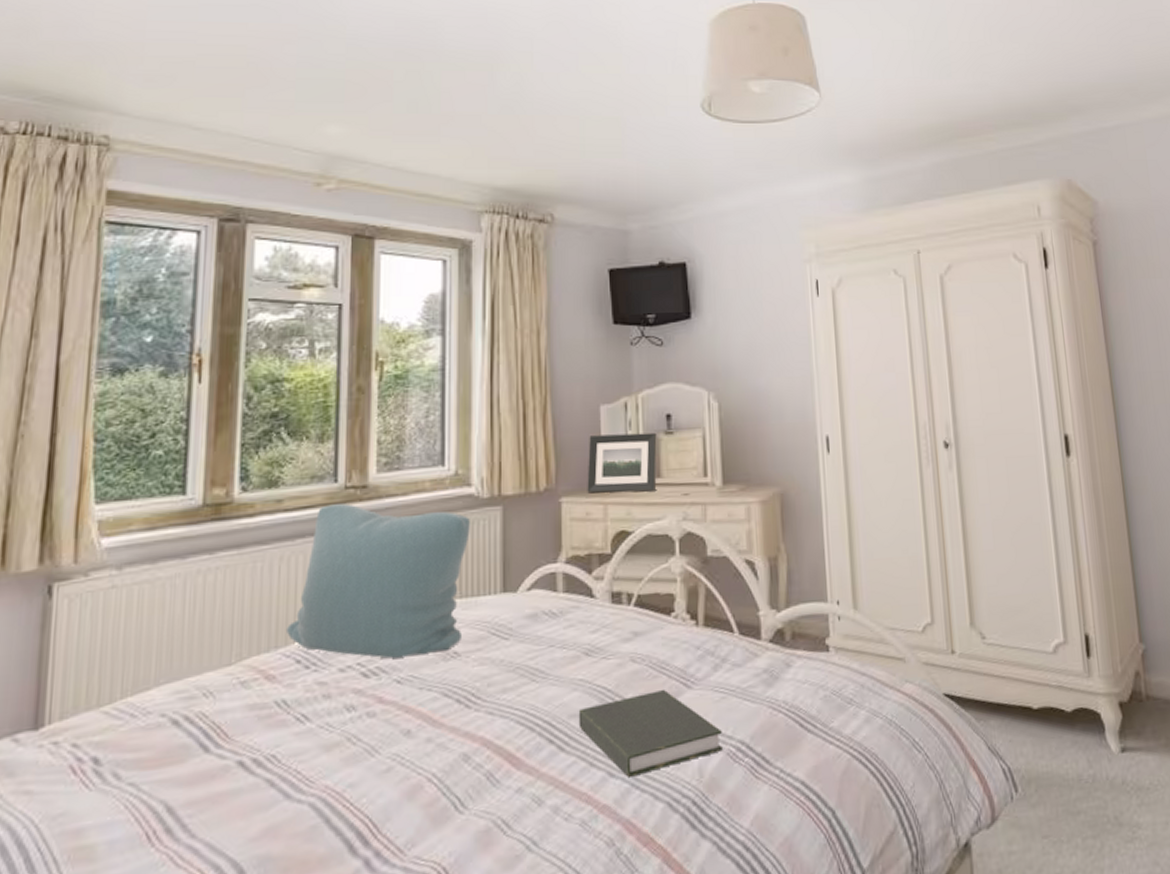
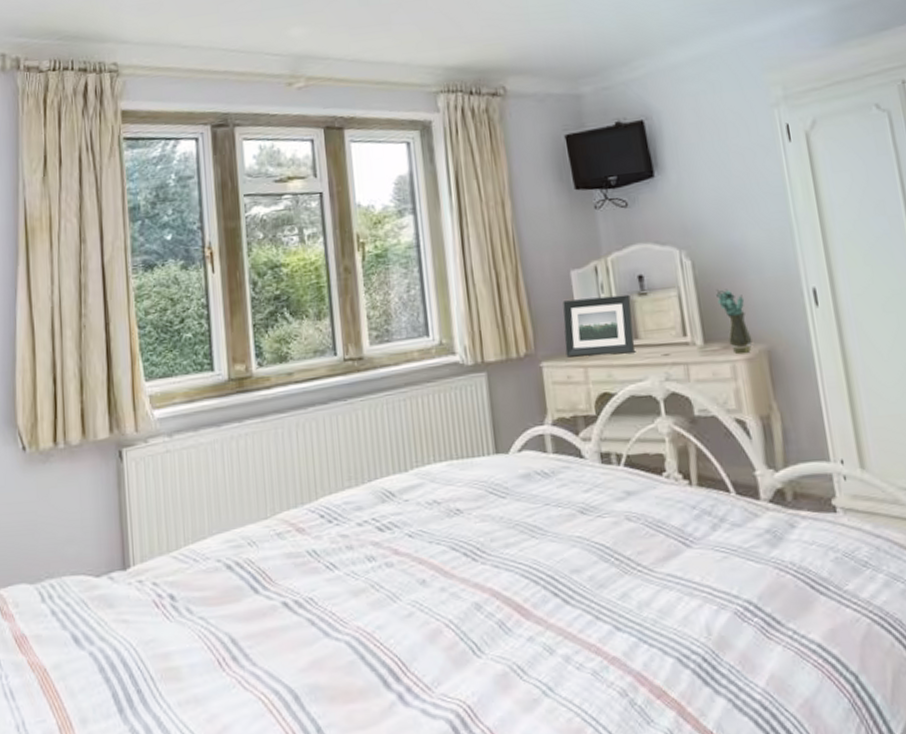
cushion: present [287,504,470,659] -> none [309,374,462,515]
book: present [578,689,723,777] -> none [579,547,729,632]
vase: none [738,432,768,497] -> present [716,289,753,355]

